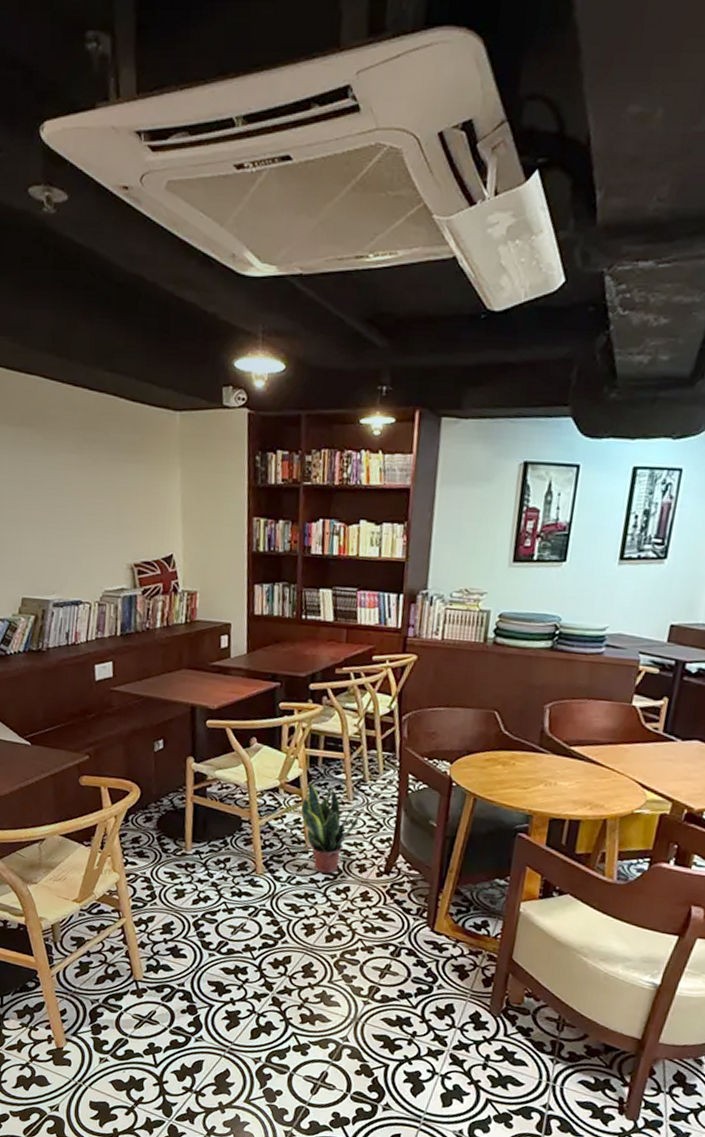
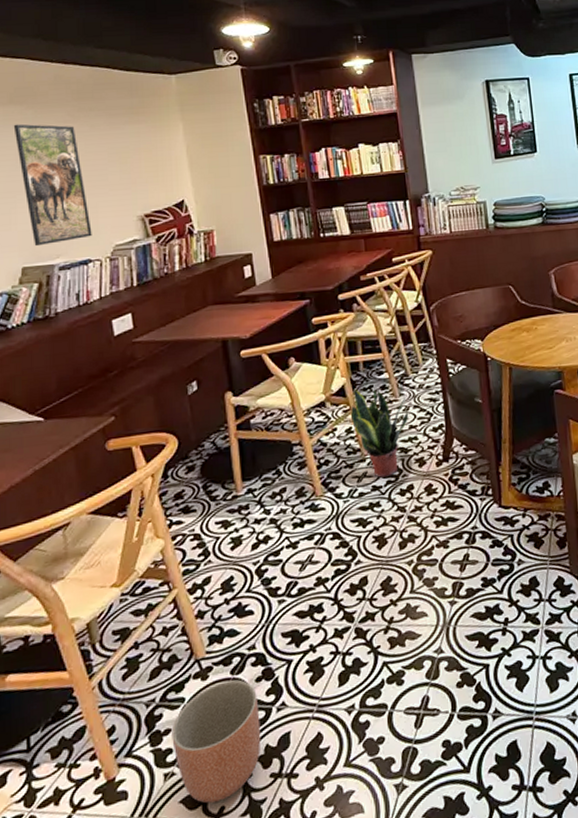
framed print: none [23,448,85,579] -> present [13,124,92,247]
planter: none [108,1003,181,1093] -> present [171,679,261,804]

